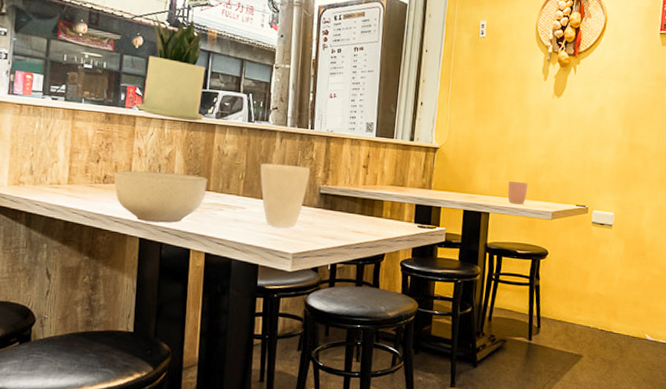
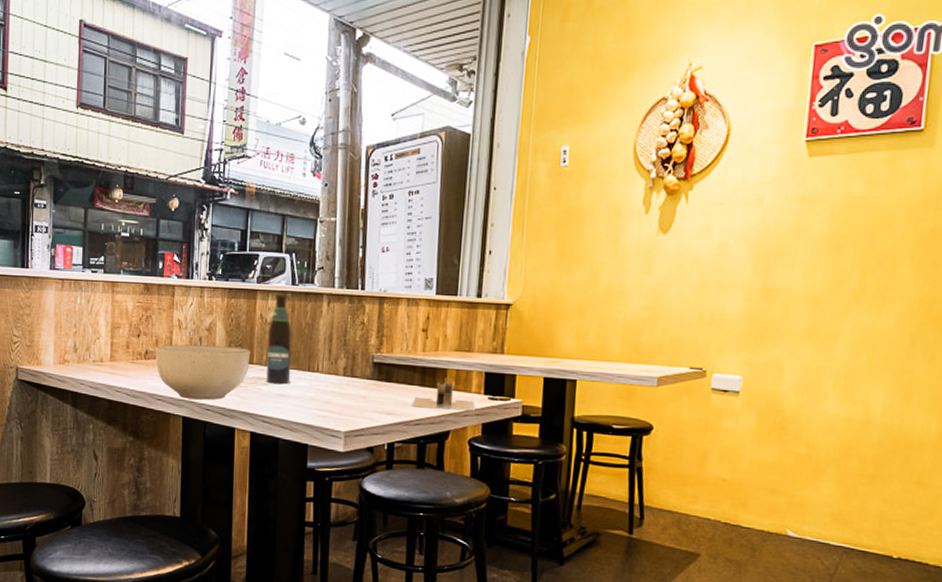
planter: present [137,14,205,121] -> none [175,172,245,287]
bottle: none [222,129,248,211] -> present [266,294,293,385]
cup: present [260,163,311,229] -> none [306,331,362,404]
napkin holder: none [353,207,407,237] -> present [412,377,476,411]
cup: present [507,181,529,205] -> none [599,341,626,369]

